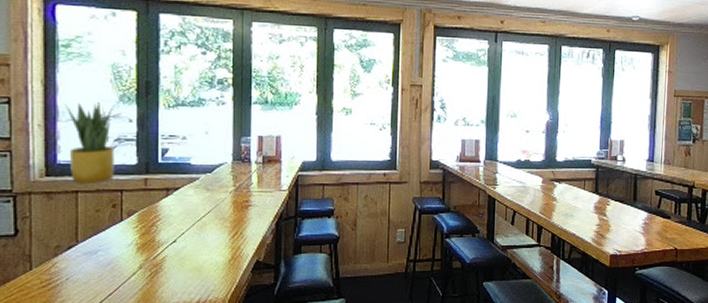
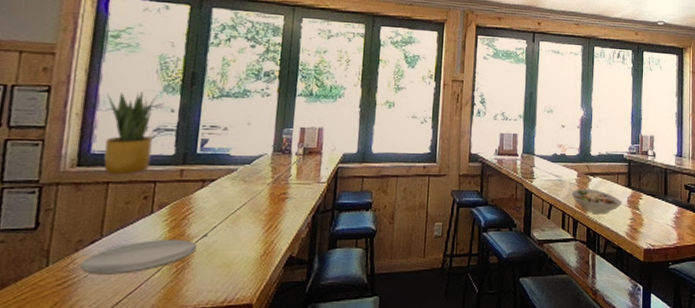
plate: none [61,246,167,277] -> present [80,240,196,275]
salad: none [536,194,589,221] -> present [571,188,623,215]

